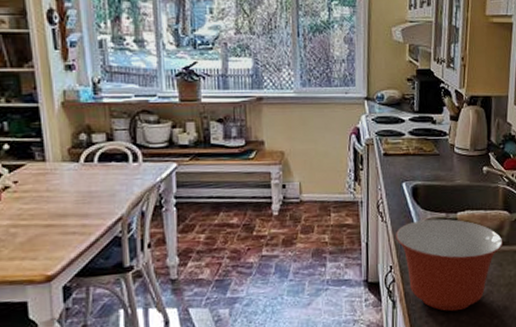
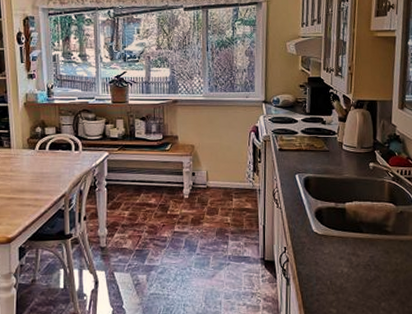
mixing bowl: present [396,219,503,312] -> none [290,208,390,292]

